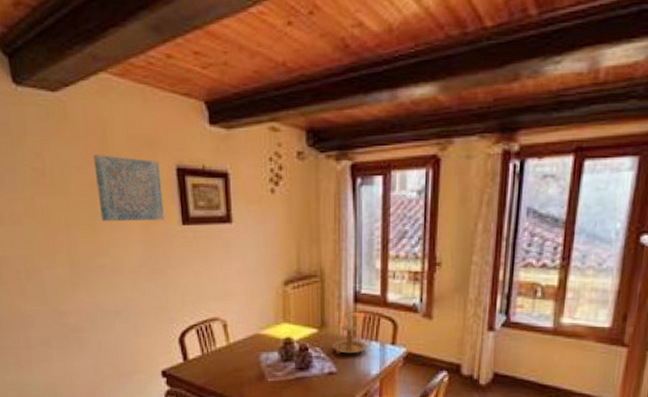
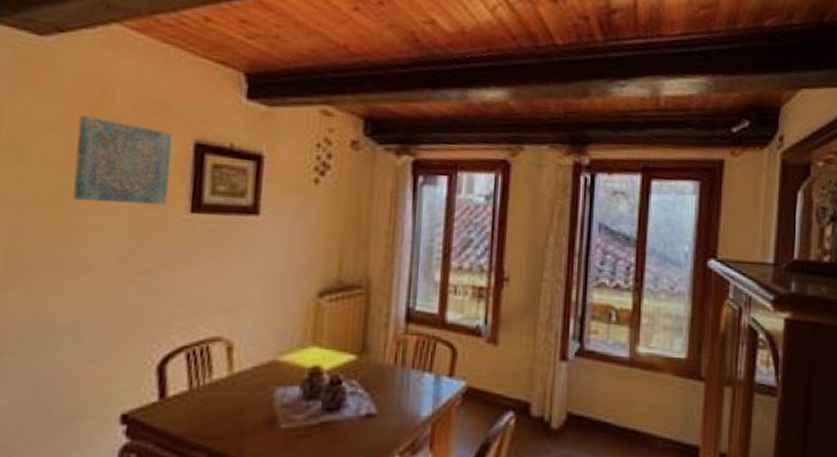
candle holder: present [332,309,368,354] -> none [374,330,420,389]

